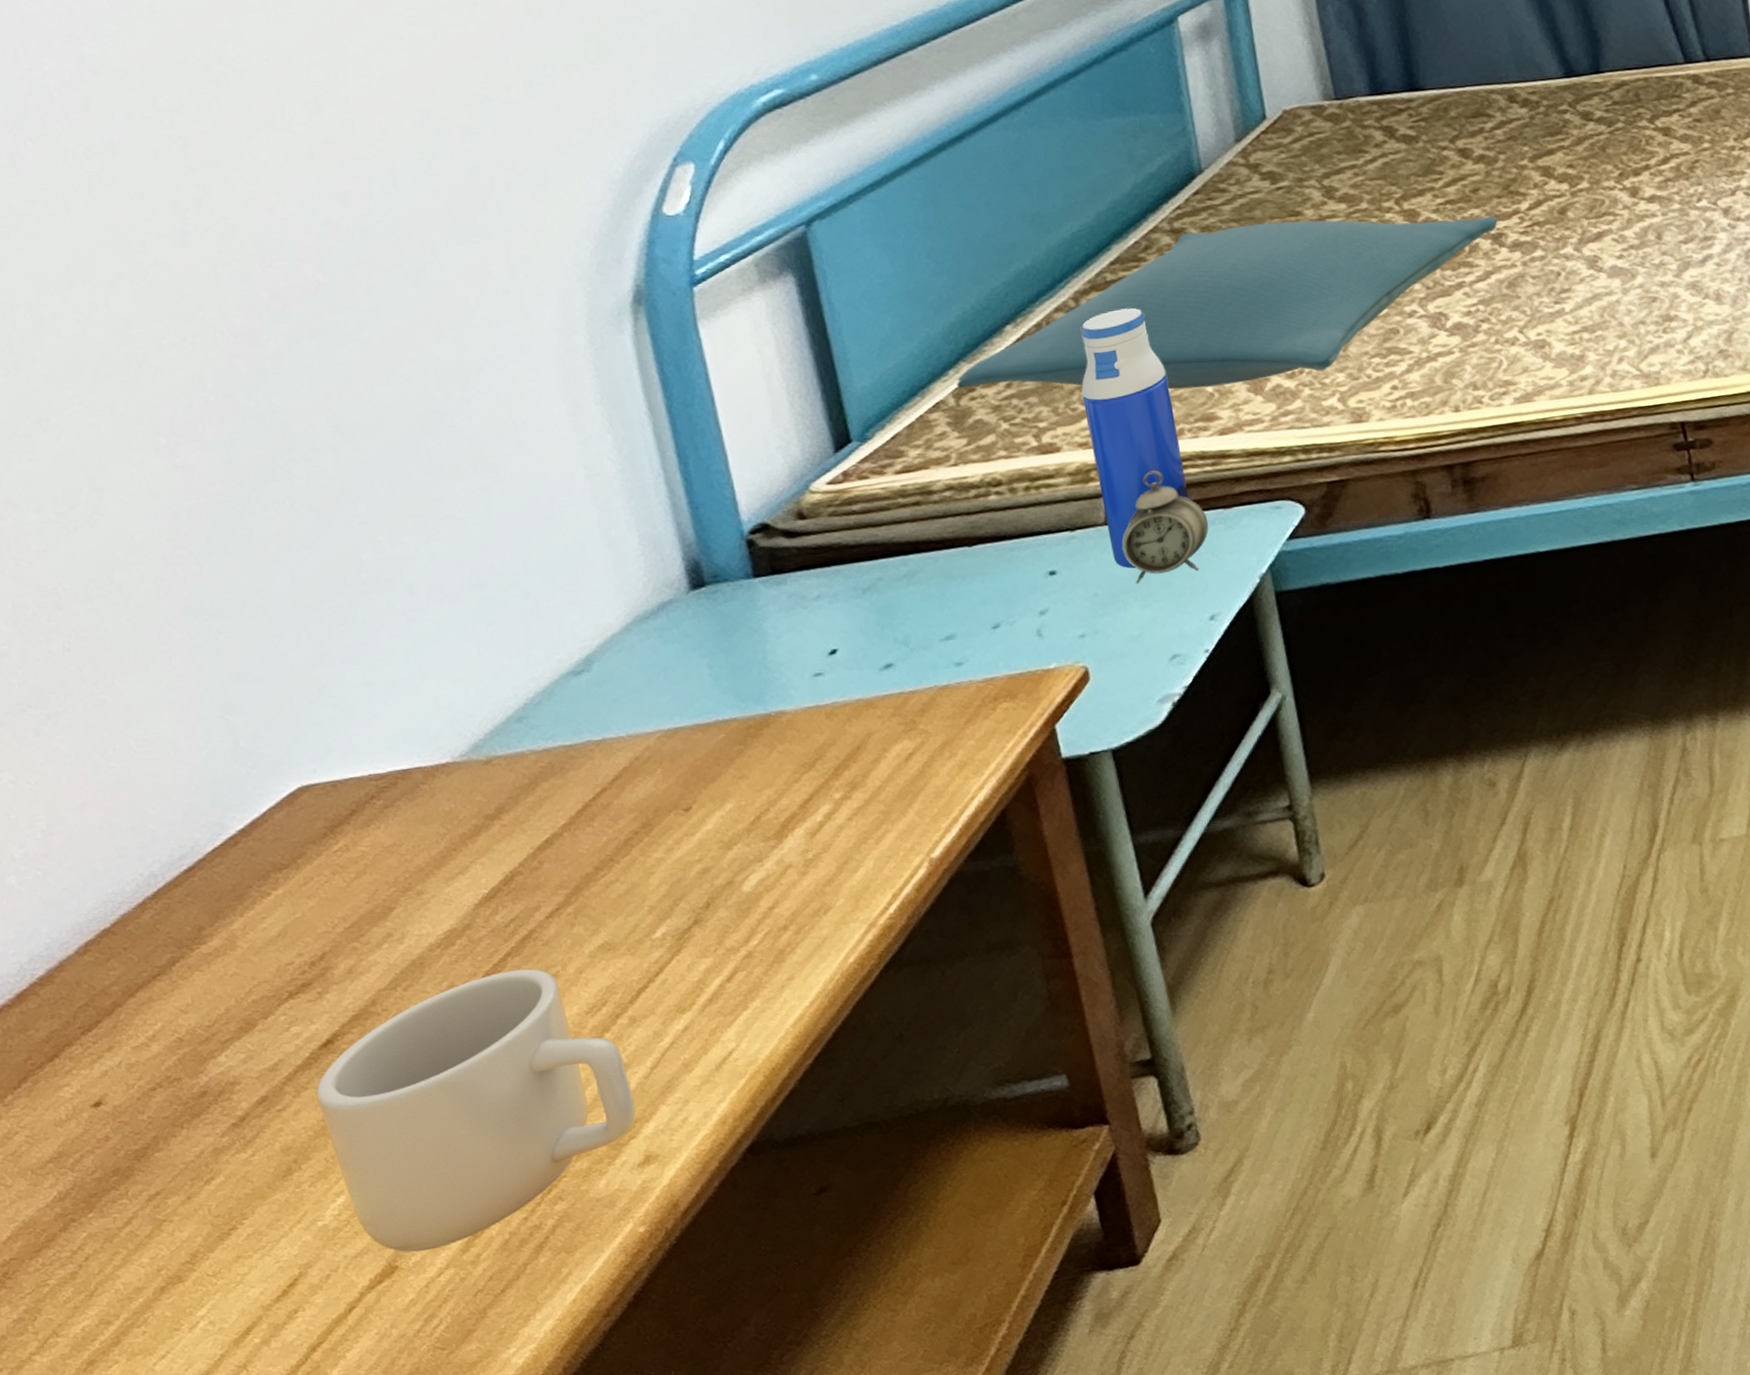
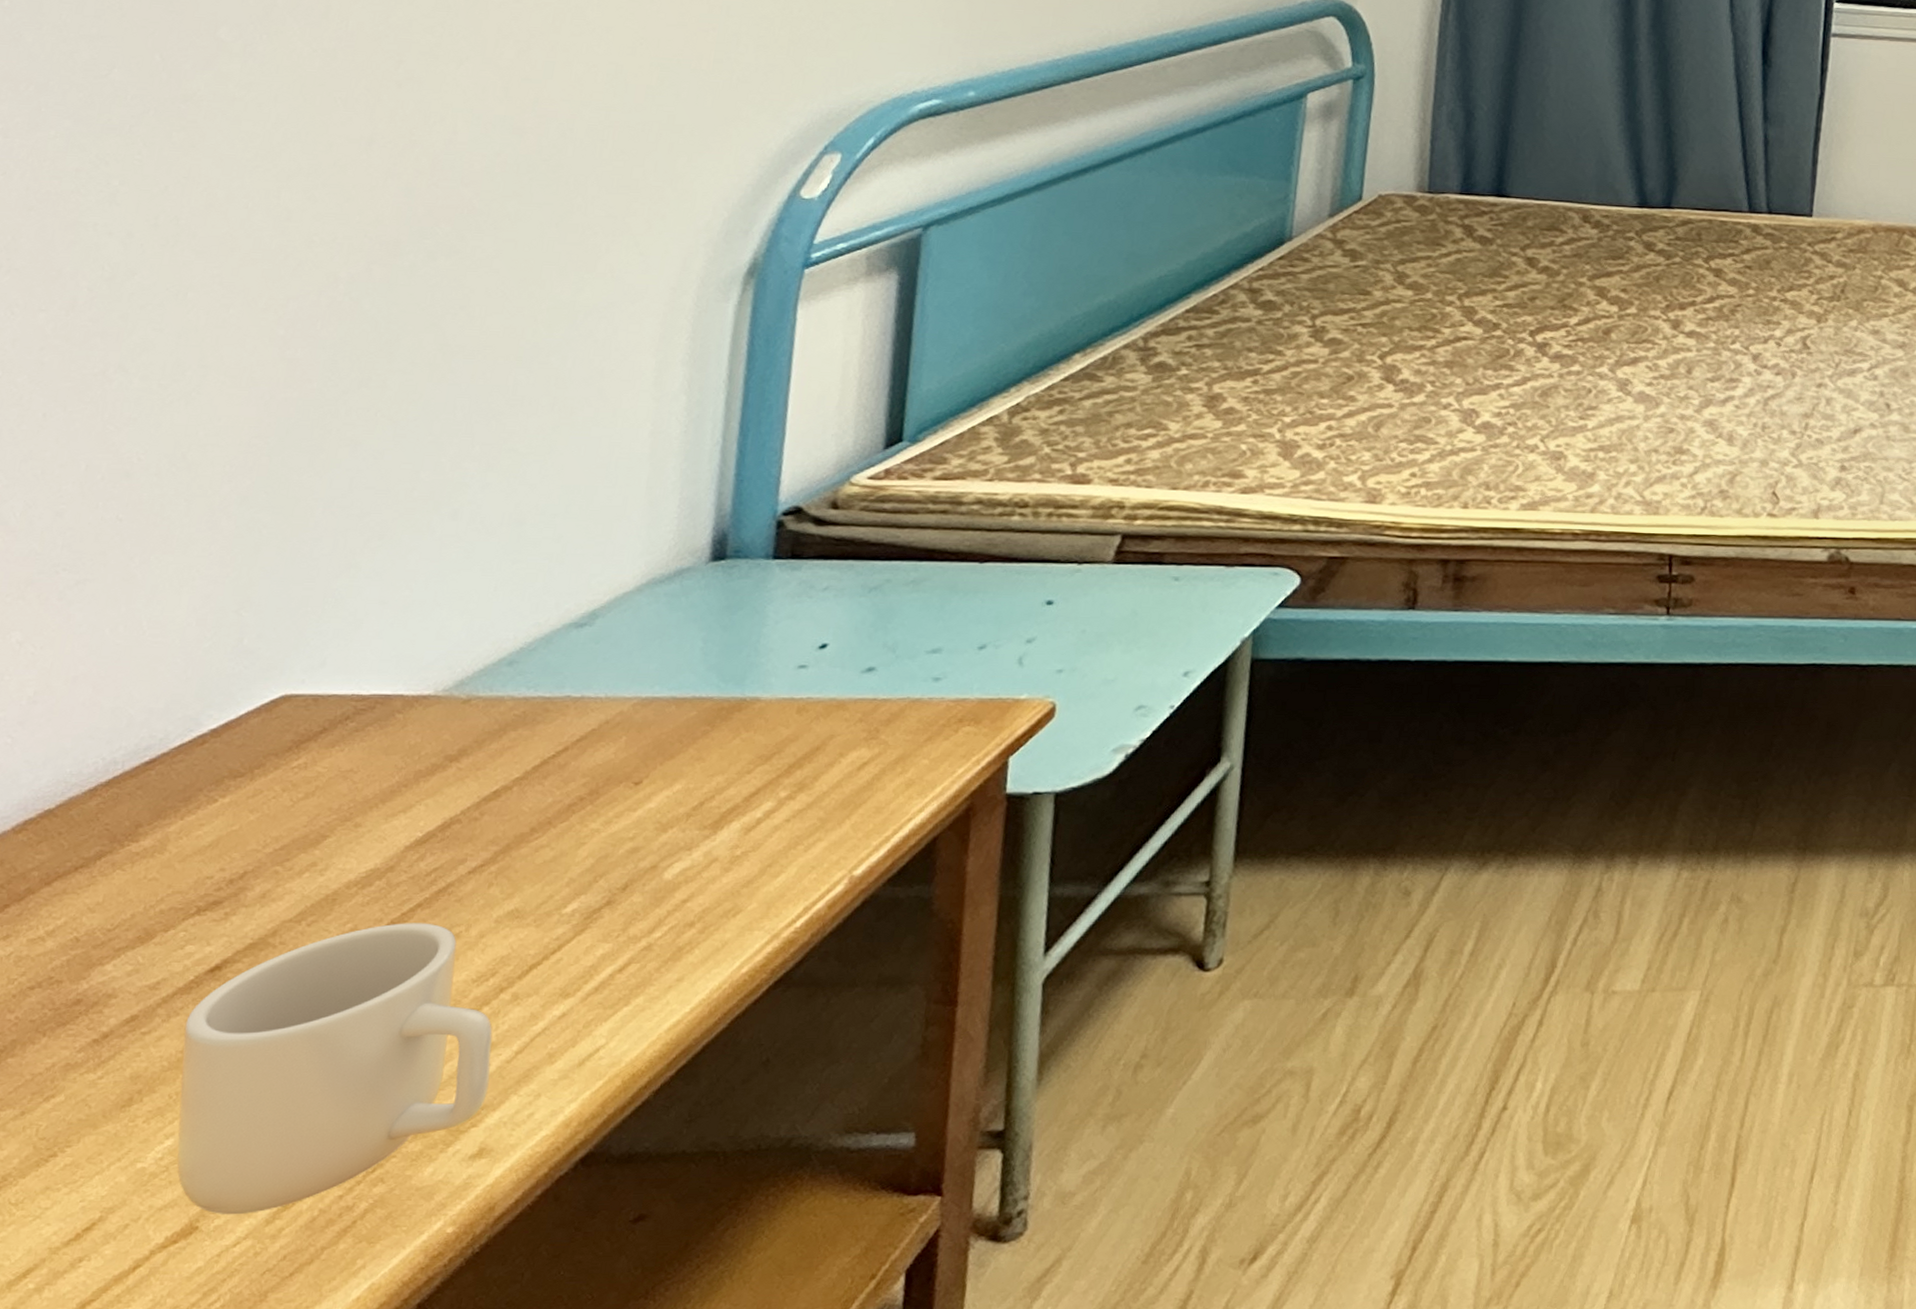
pillow: present [956,216,1498,390] -> none [1014,293,1547,447]
water bottle: present [1081,307,1189,569] -> none [1110,355,1208,611]
alarm clock: present [1121,470,1209,584] -> none [1120,517,1208,627]

